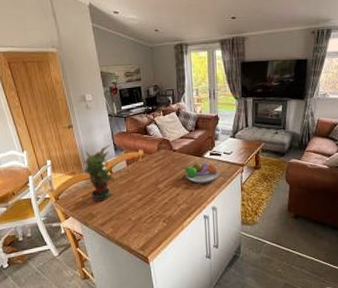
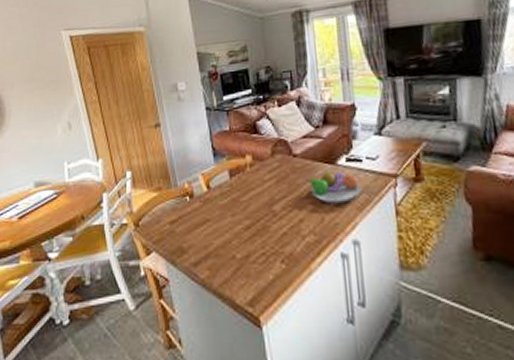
potted plant: present [83,144,115,202] -> none [172,147,213,230]

